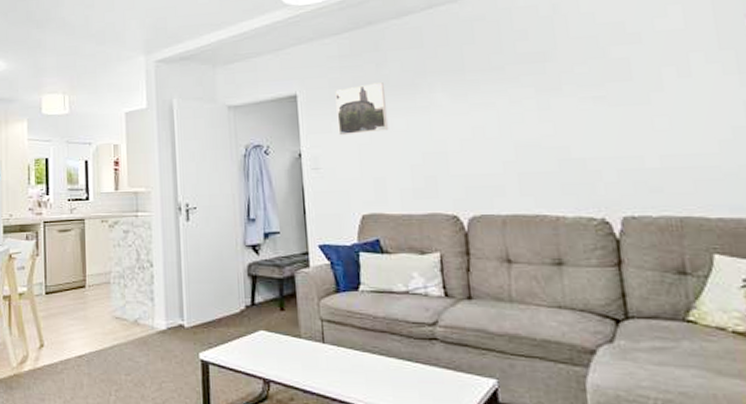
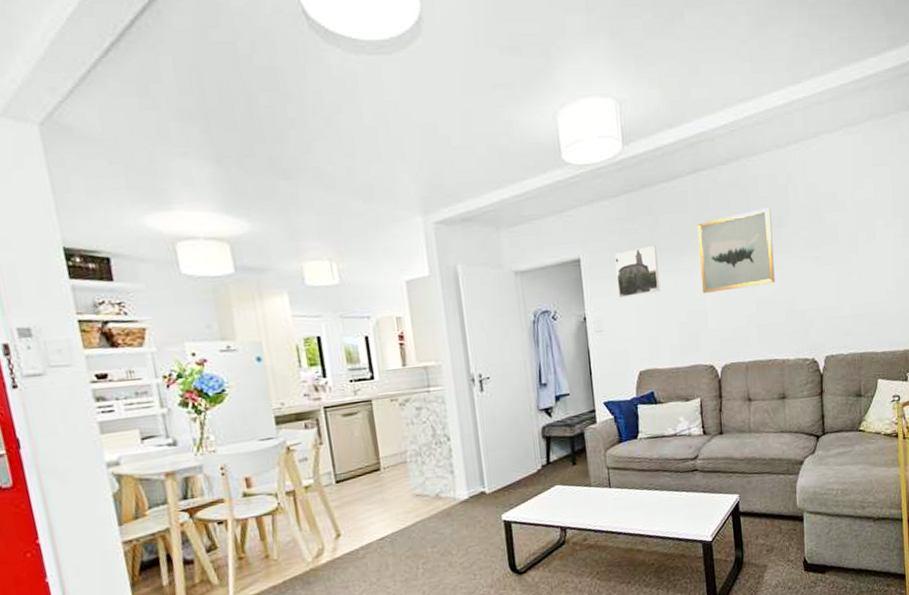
wall art: none [433,42,541,134] -> present [697,208,775,293]

